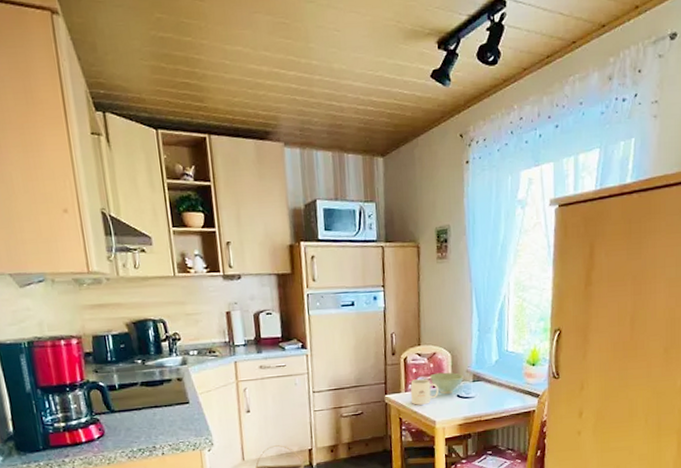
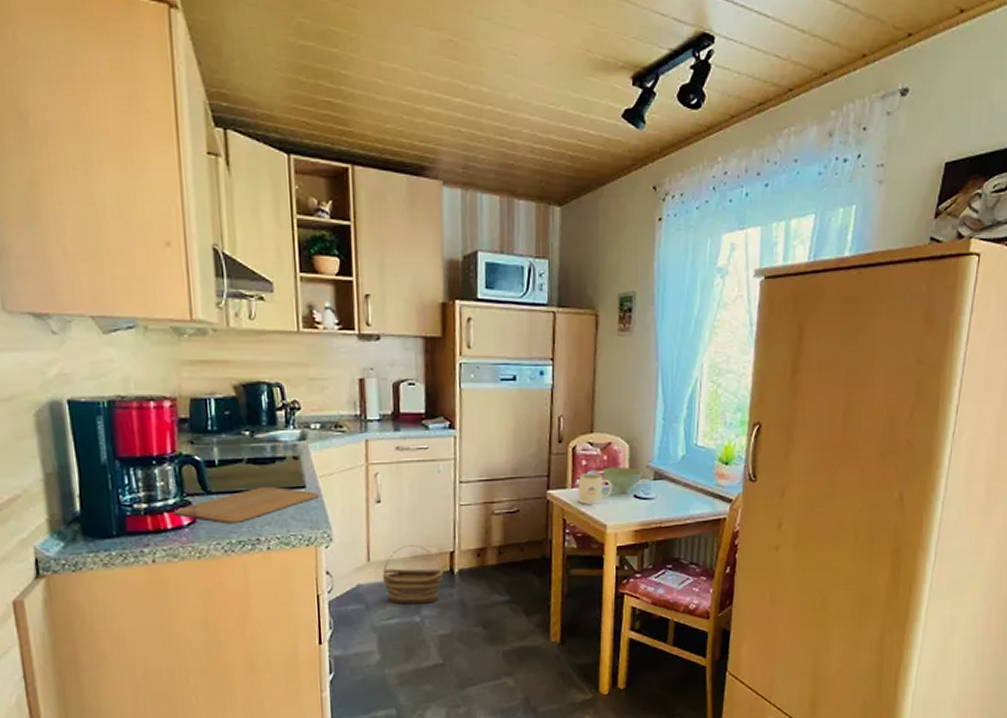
chopping board: none [86,403,201,436] -> present [173,486,320,524]

